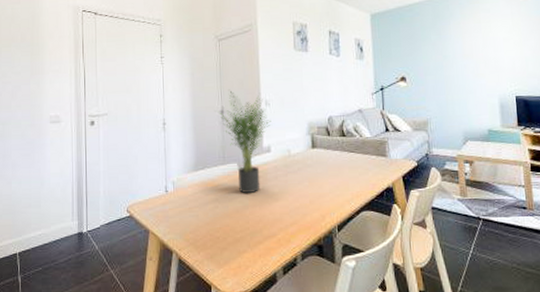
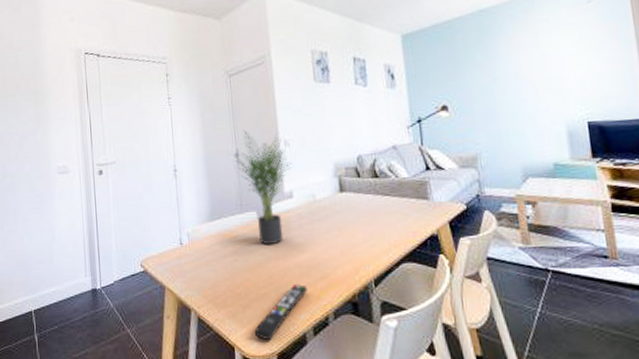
remote control: none [230,228,279,280] -> present [254,283,307,341]

